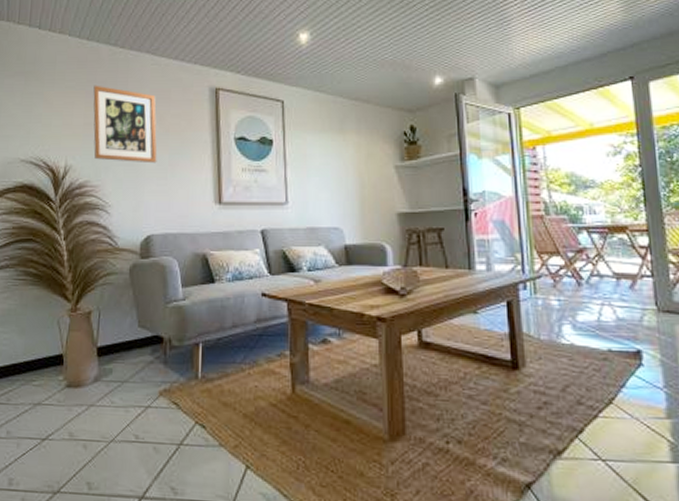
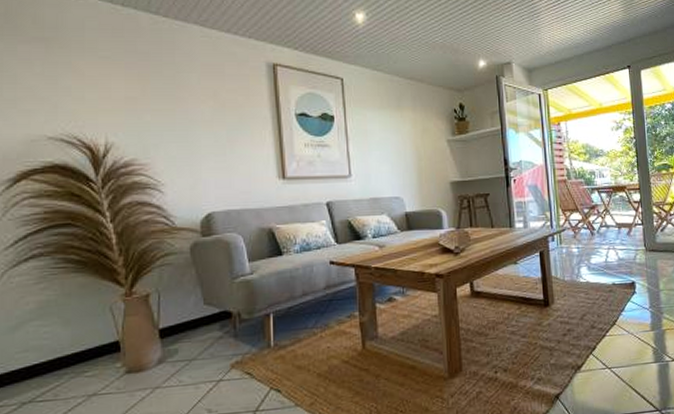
wall art: present [93,85,157,164] -> none [134,56,214,140]

